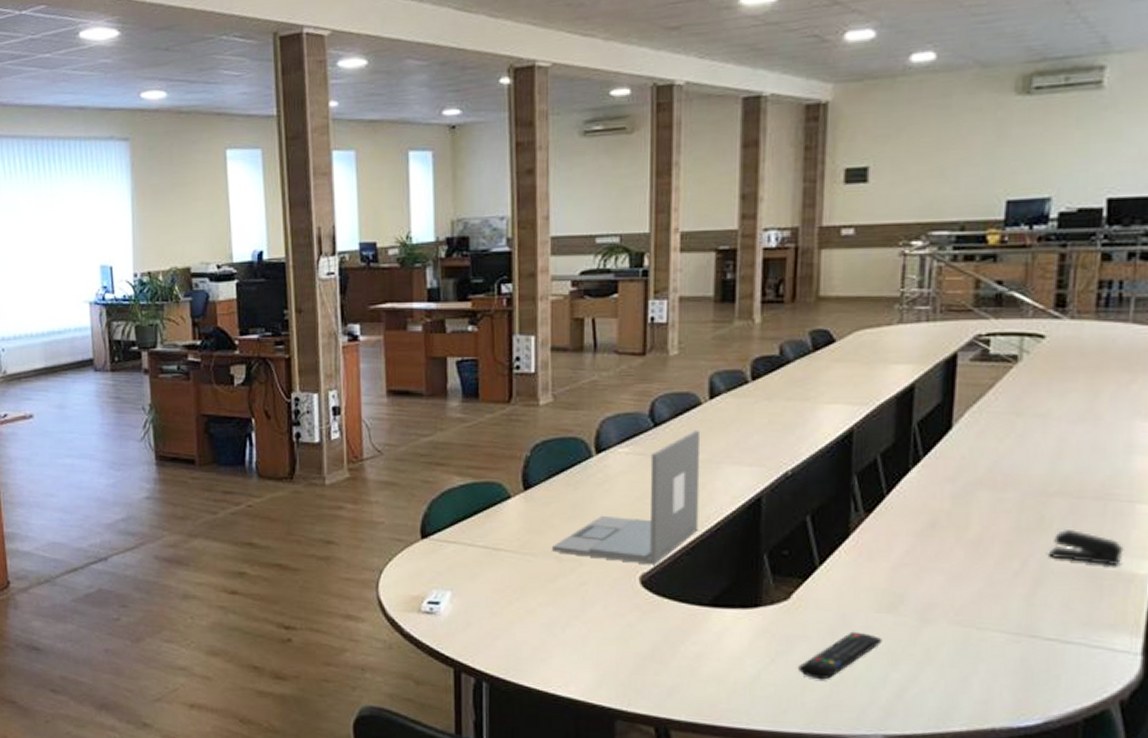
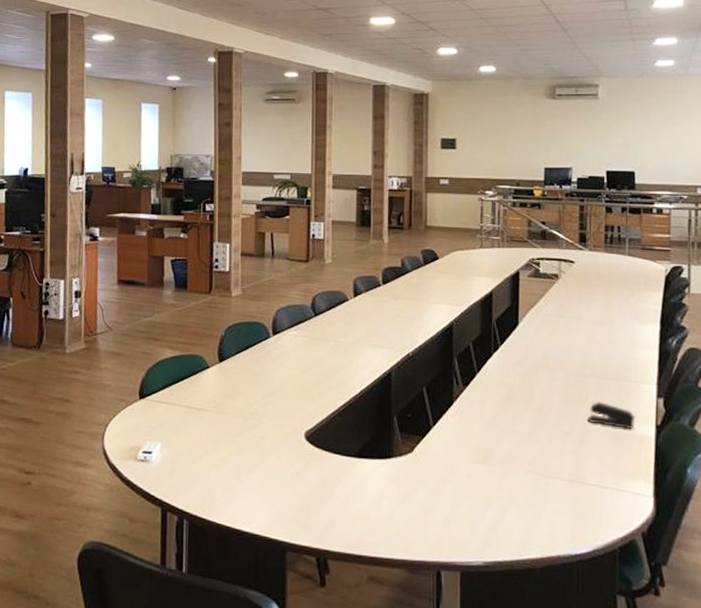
laptop: present [551,430,701,565] -> none [239,319,348,424]
remote control: present [798,631,882,680] -> none [421,478,479,517]

